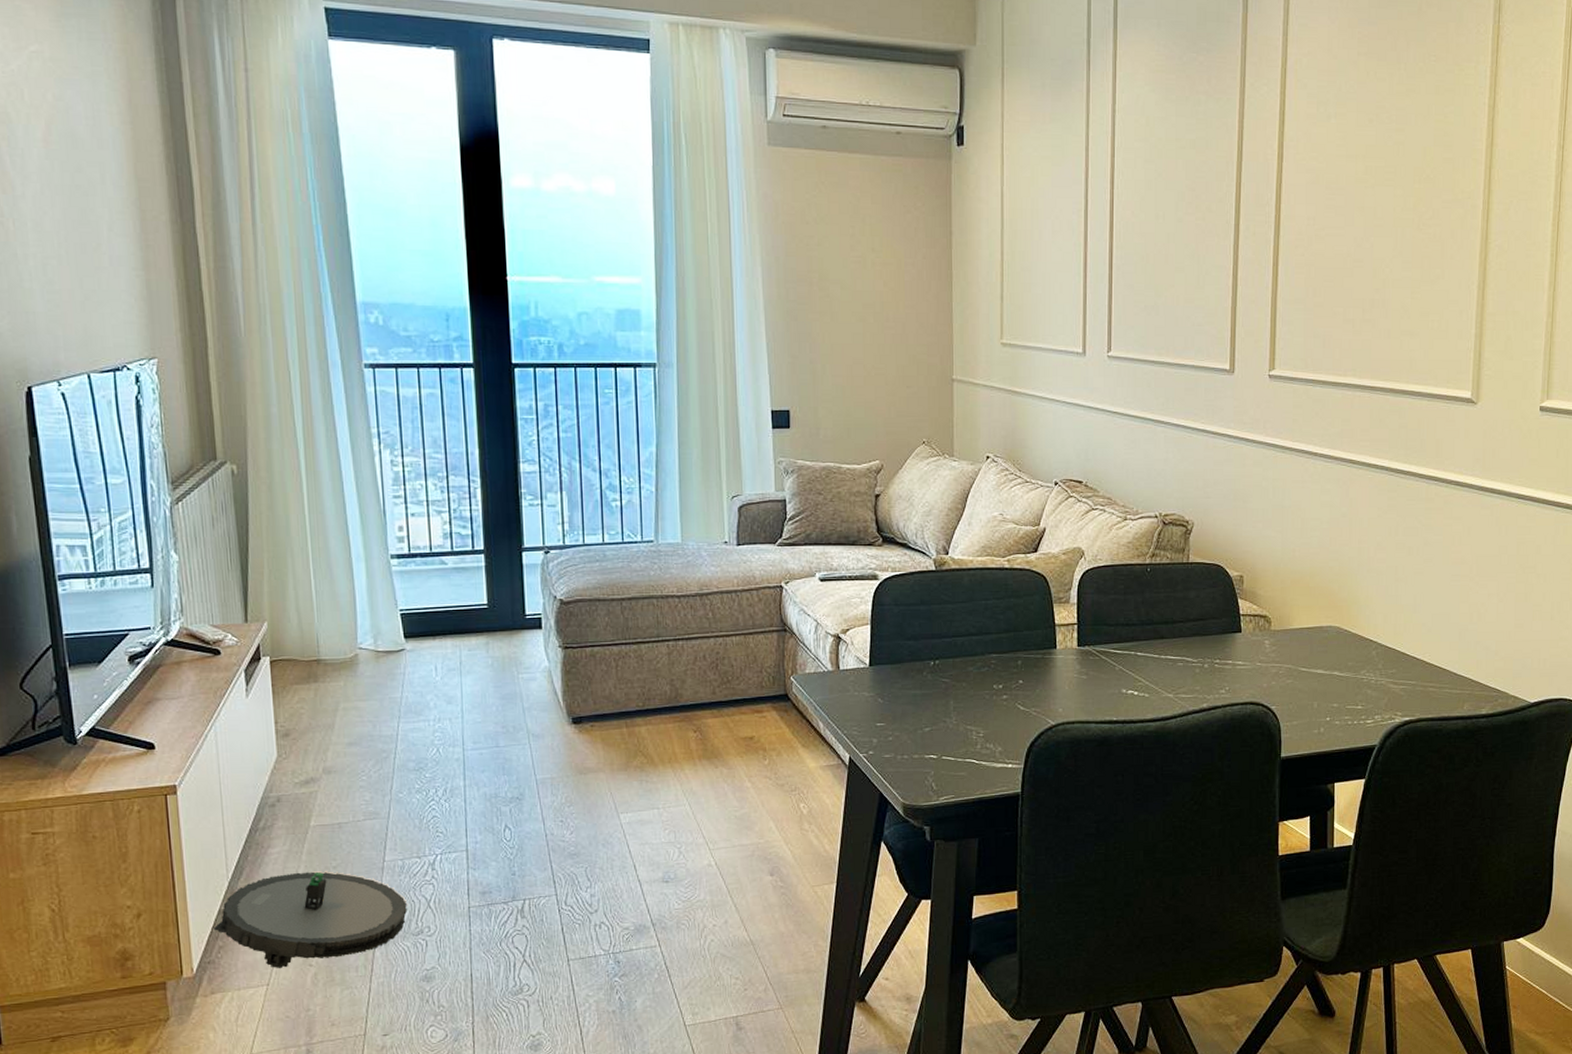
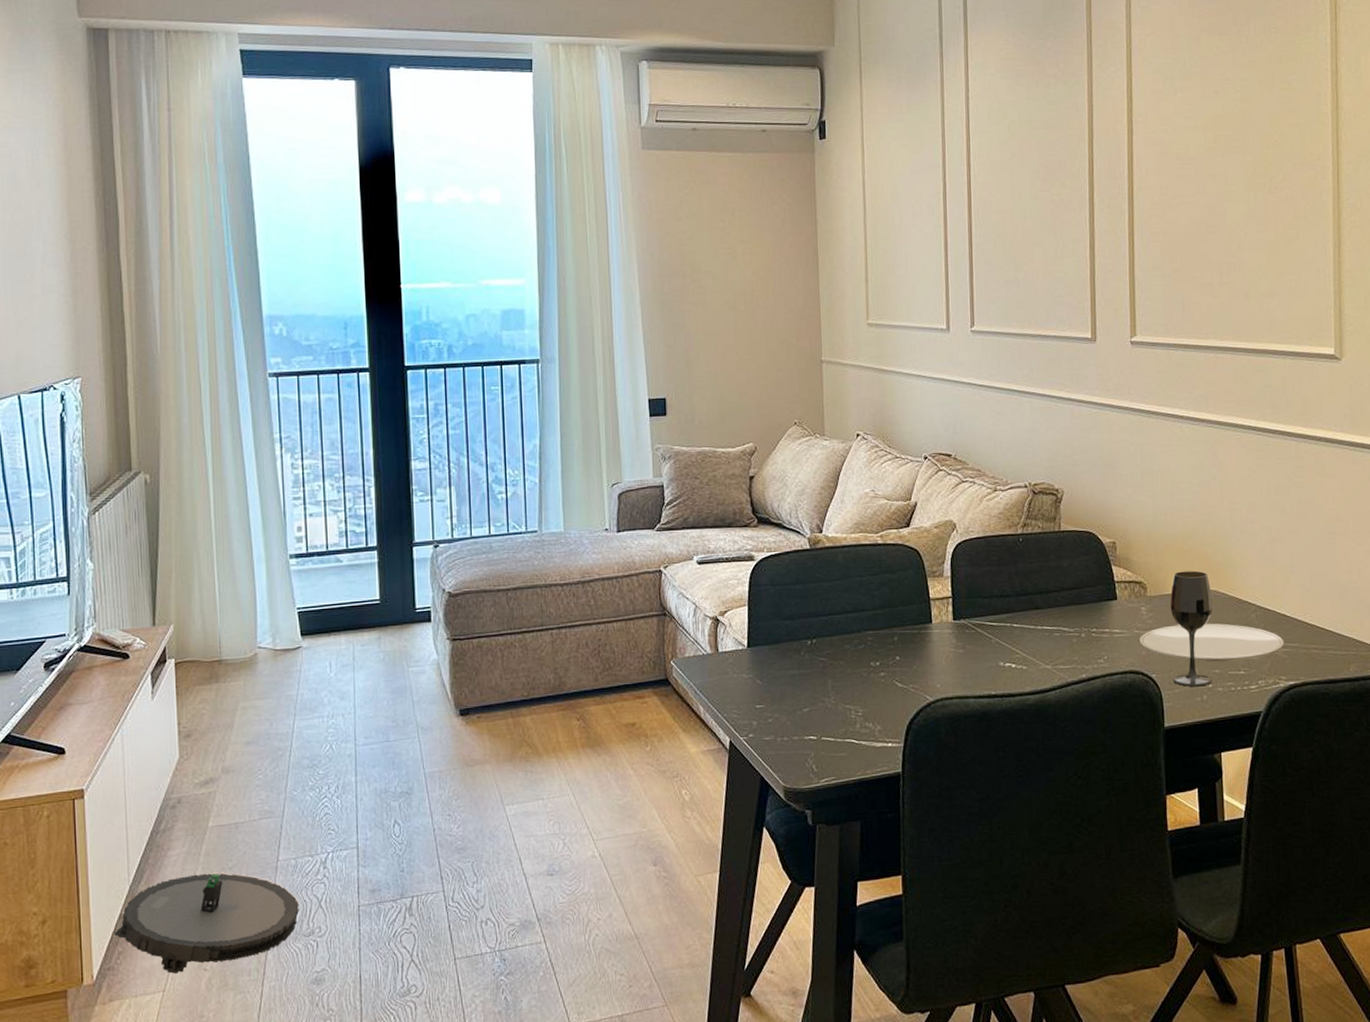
plate: none [1261,658,1402,697] -> present [1140,623,1284,662]
wine glass: none [1292,607,1335,720] -> present [1170,570,1213,687]

